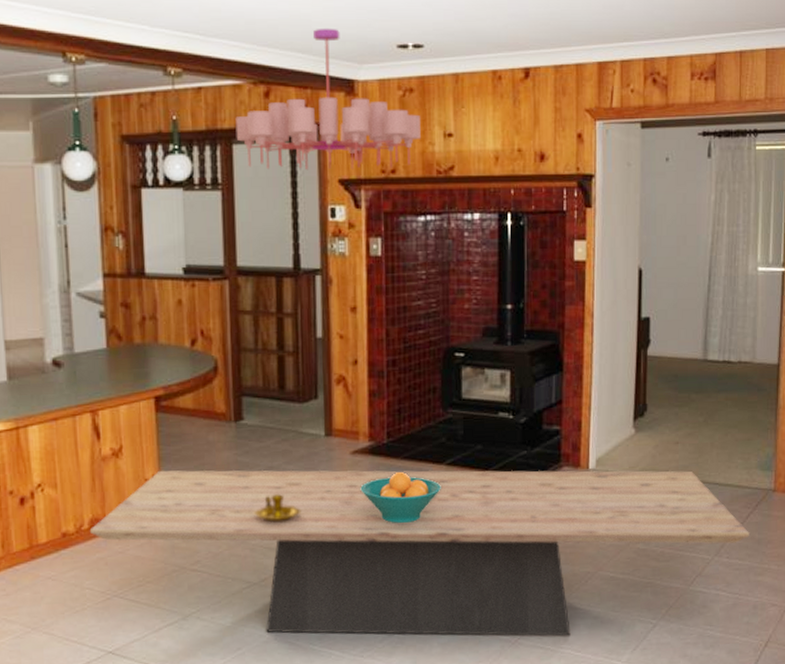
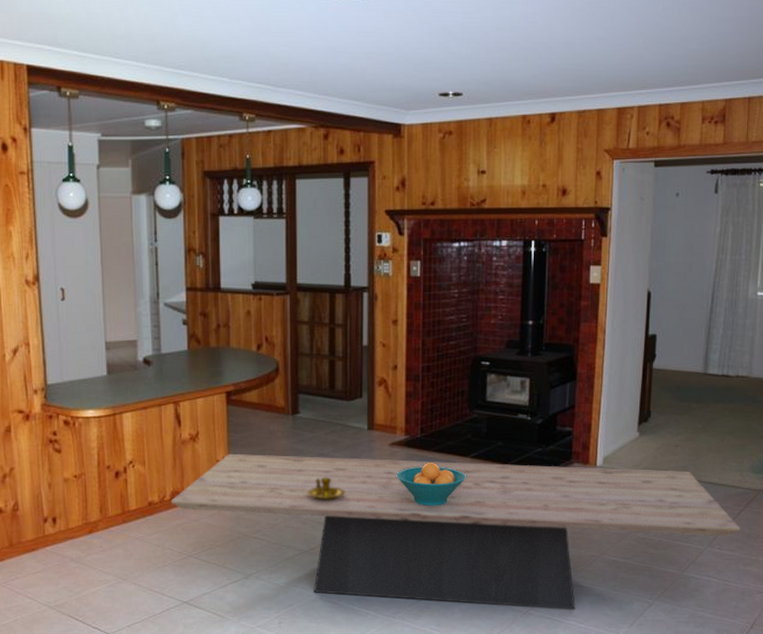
chandelier: present [235,28,421,171] -> none [299,79,457,202]

